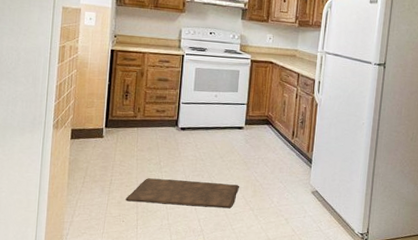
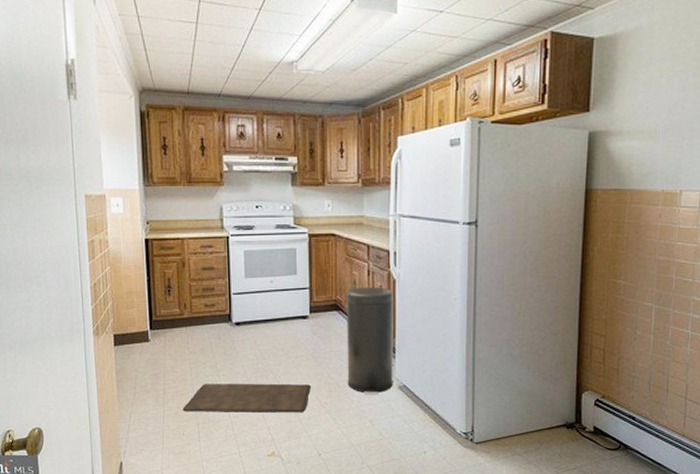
pedal bin: none [270,107,315,197] -> present [346,287,393,394]

